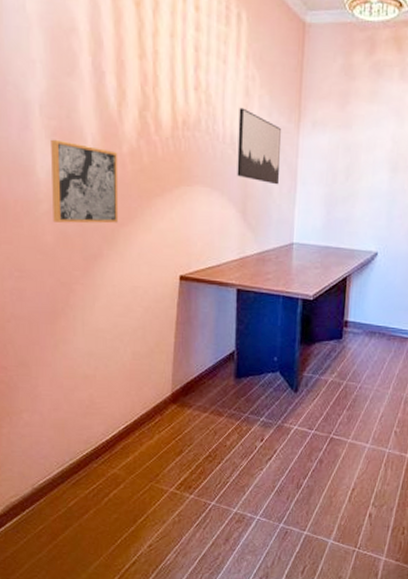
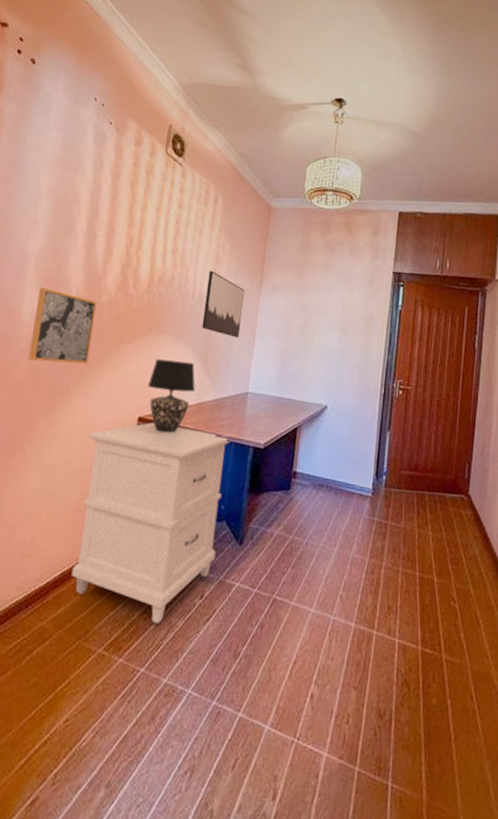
cabinet: none [130,281,280,465] -> present [71,422,232,623]
table lamp: none [185,213,236,290] -> present [147,359,195,433]

